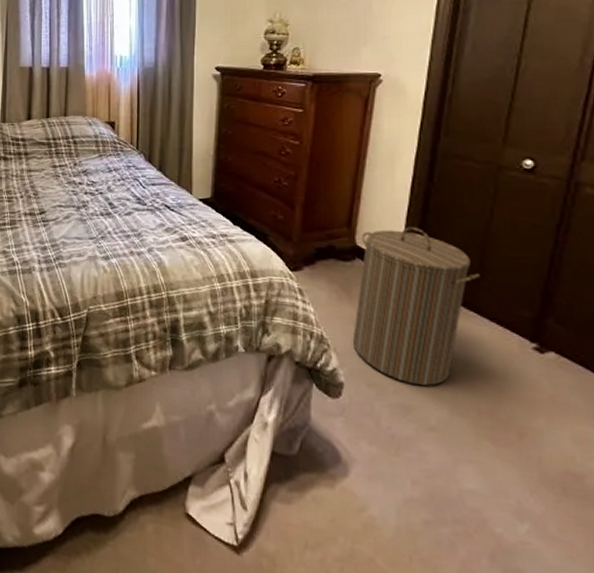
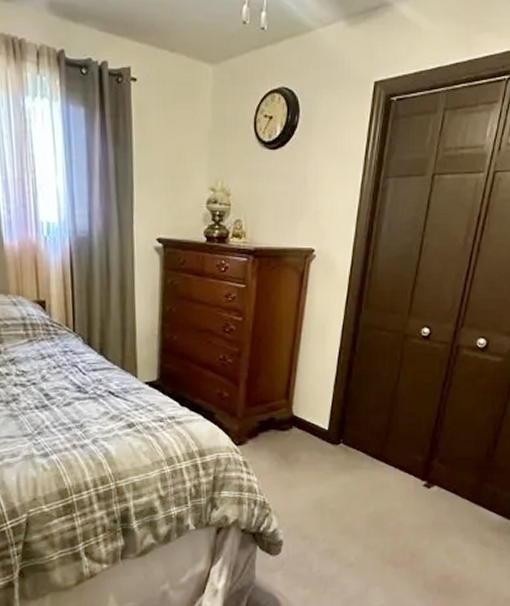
laundry hamper: present [352,226,480,386] -> none [289,393,388,531]

